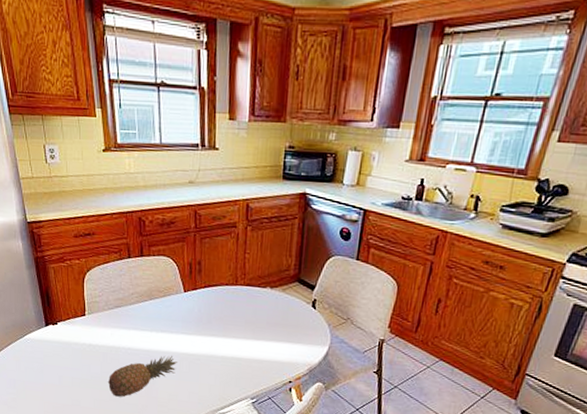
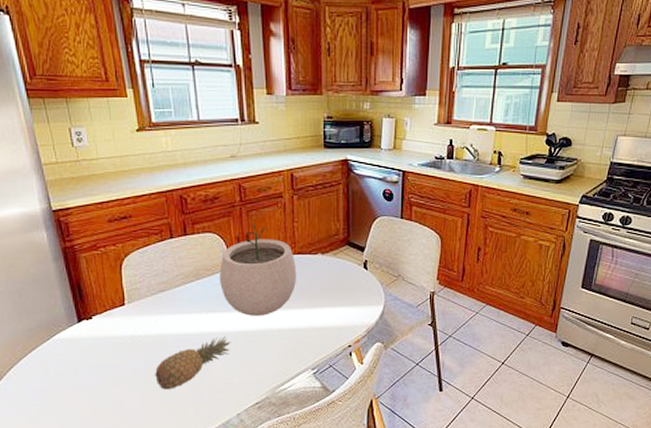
plant pot: none [171,250,245,342] -> present [220,223,297,316]

